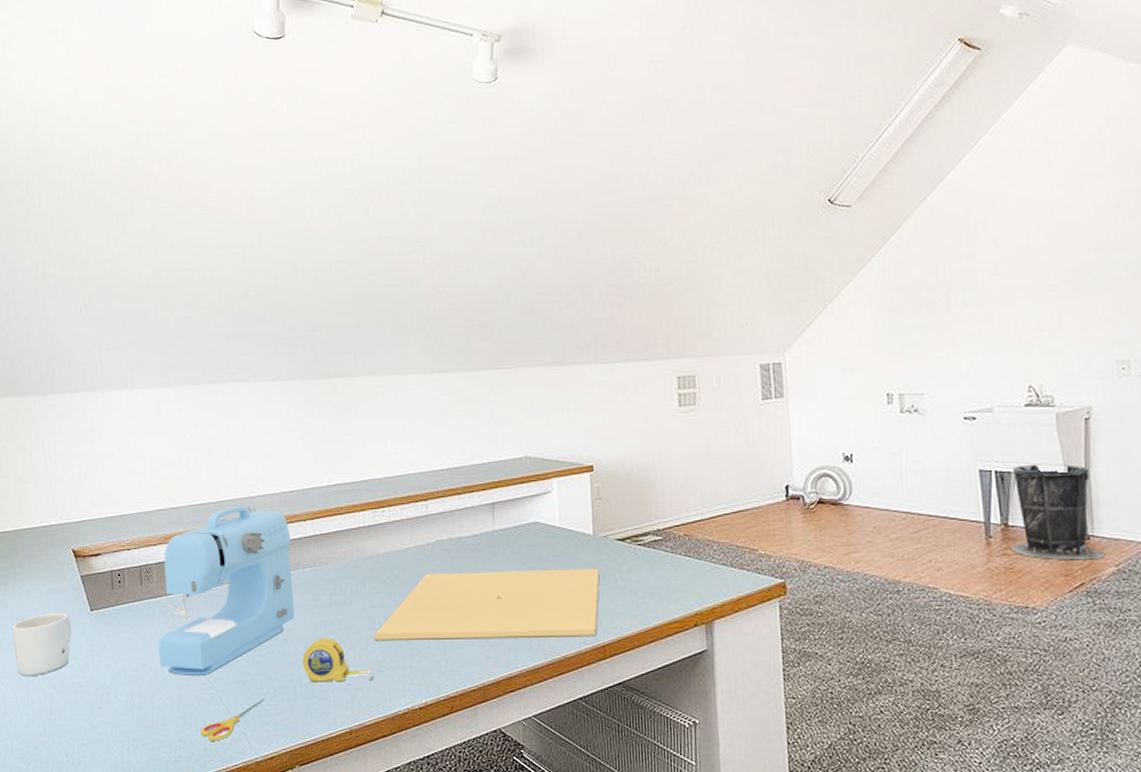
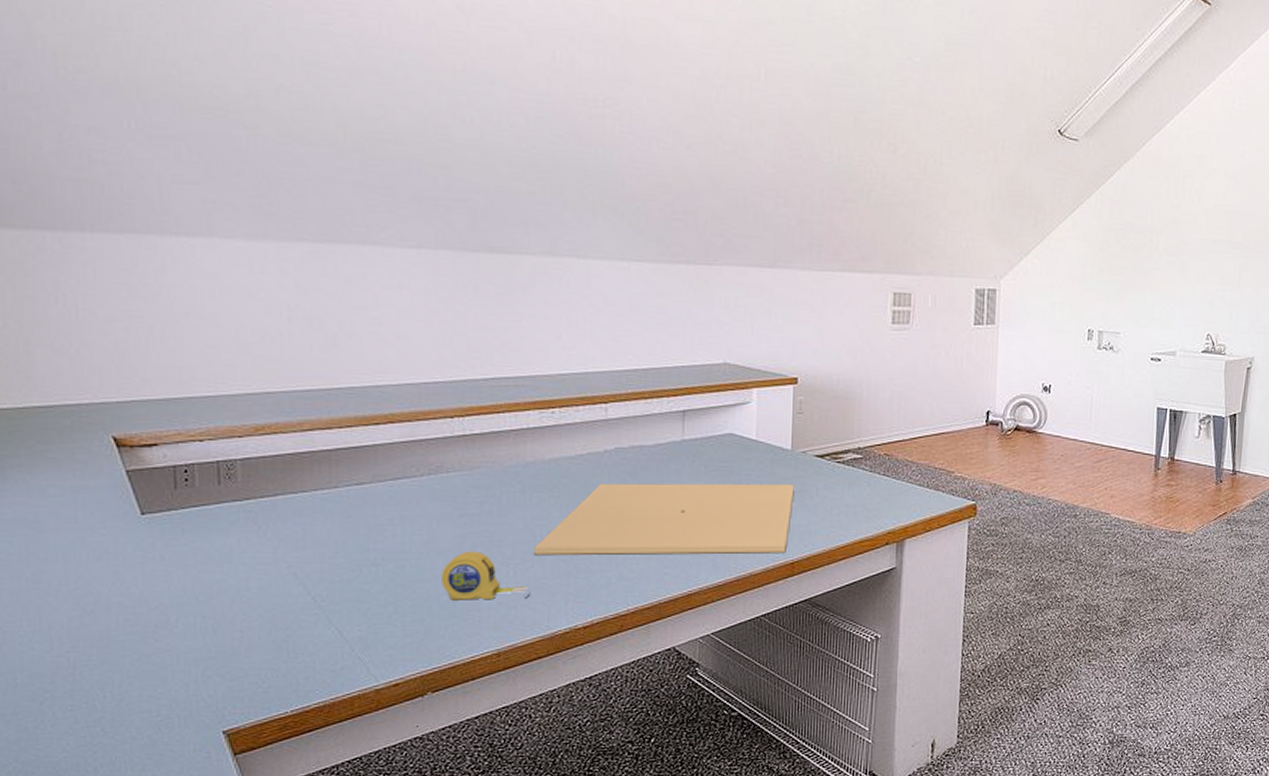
mug: present [12,612,72,677] -> none [15,515,112,595]
sewing machine: present [158,507,294,675] -> none [243,396,433,593]
scissors: present [201,699,265,741] -> none [301,619,390,668]
trash can: present [1012,464,1106,561] -> none [1174,405,1247,493]

